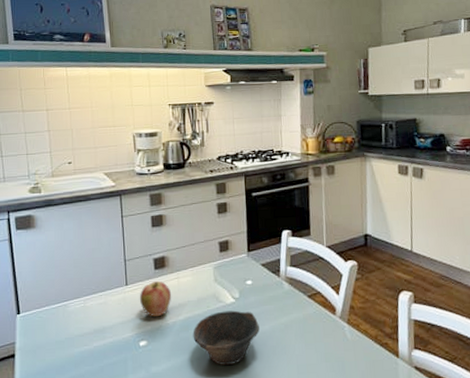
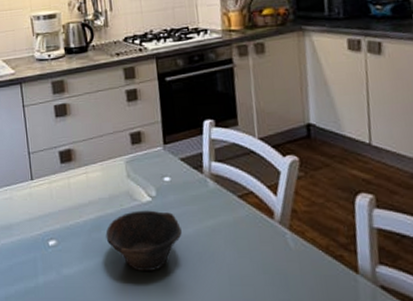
apple: present [140,280,172,317] -> none [46,175,81,215]

